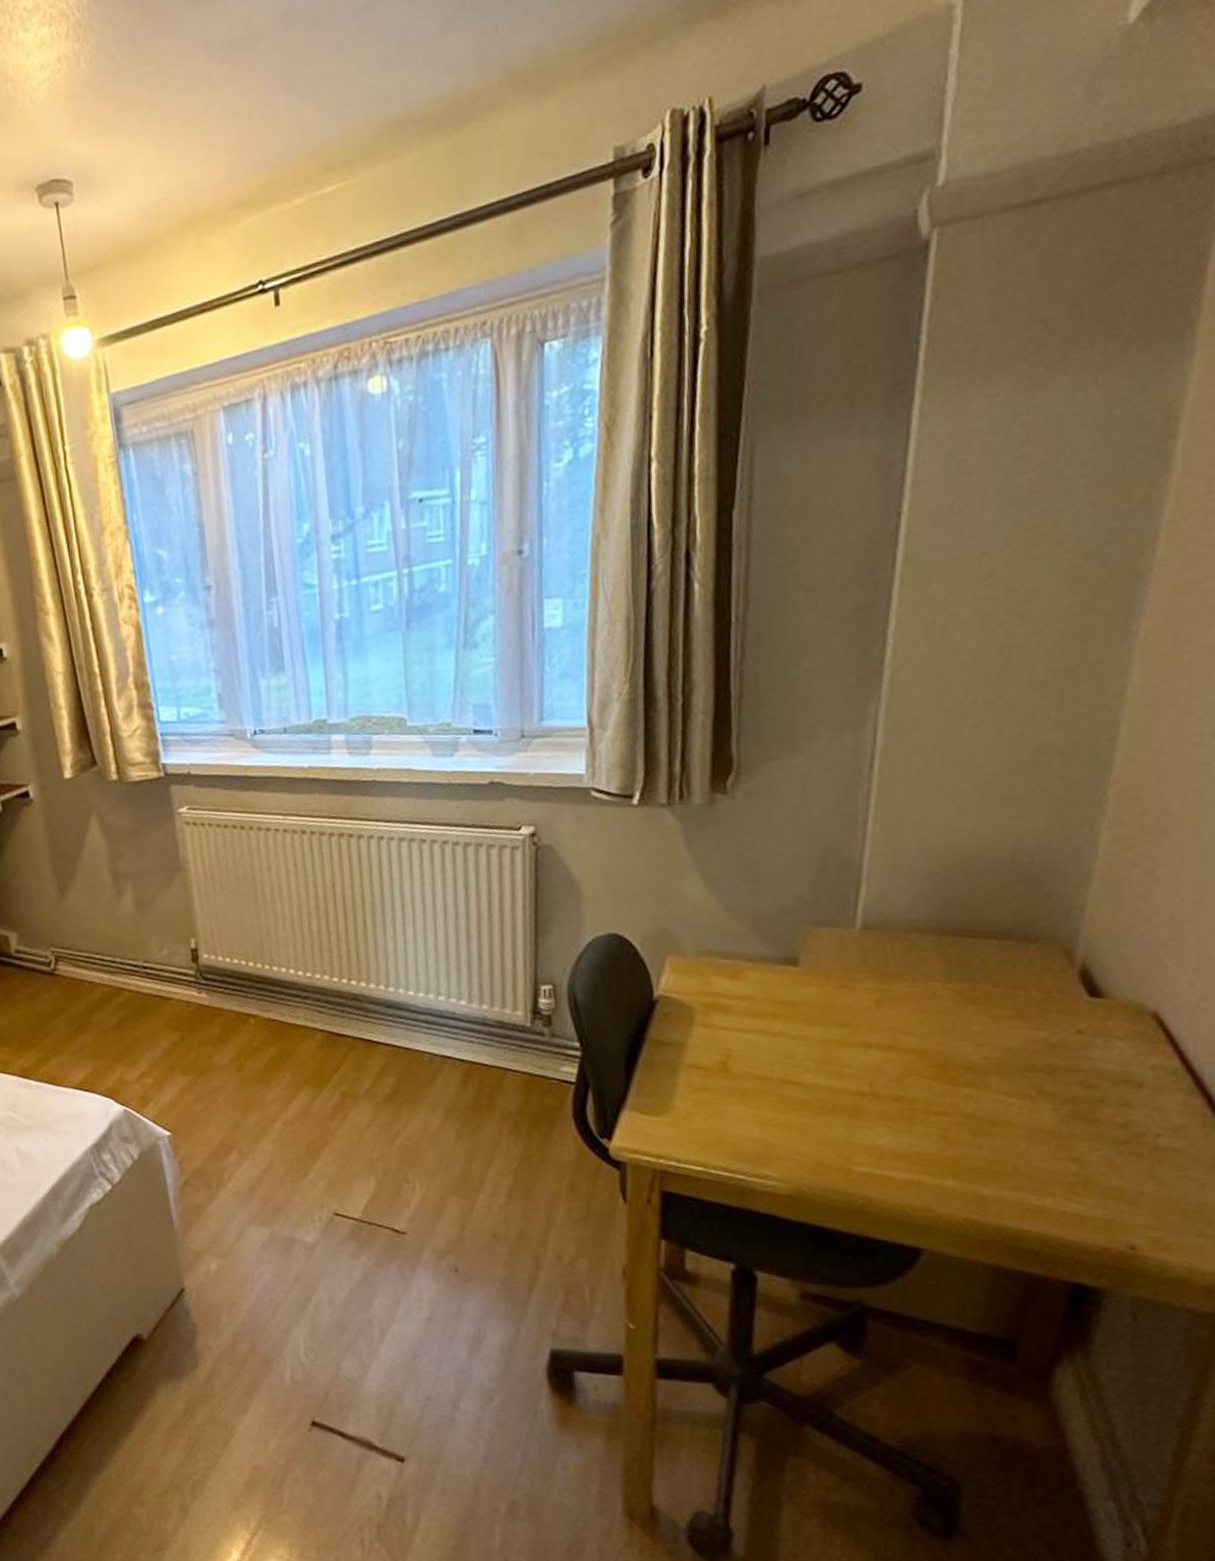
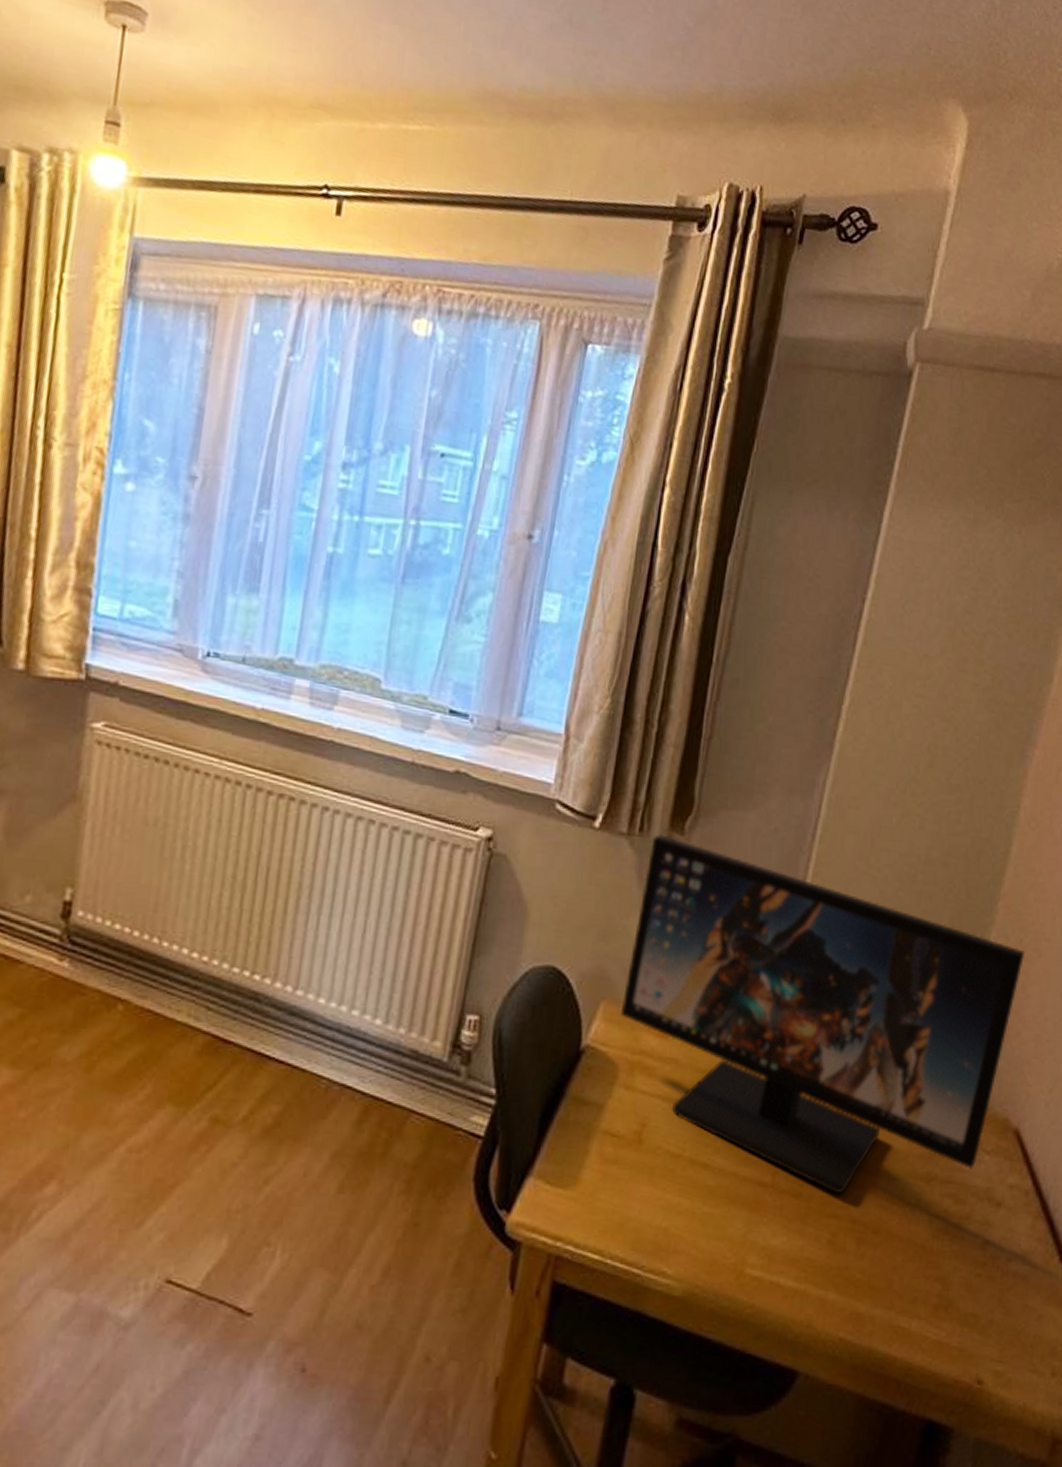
computer monitor: none [687,798,1148,1093] -> present [620,834,1025,1193]

